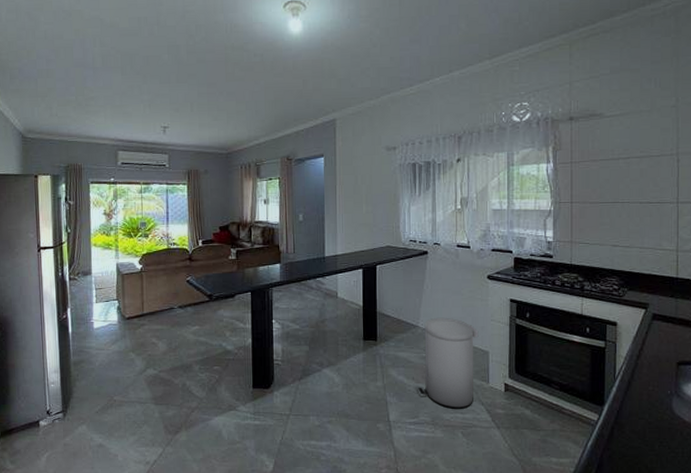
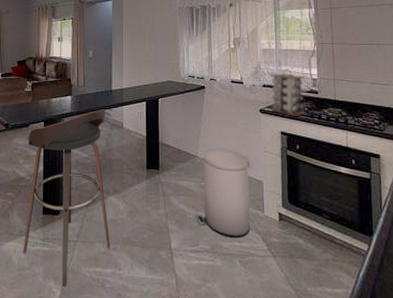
bar stool: none [233,278,325,460] -> present [23,109,110,287]
spice rack: none [499,231,540,283] -> present [270,69,306,116]

